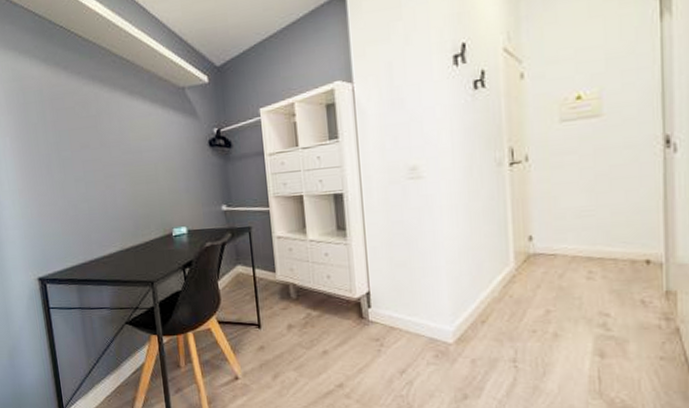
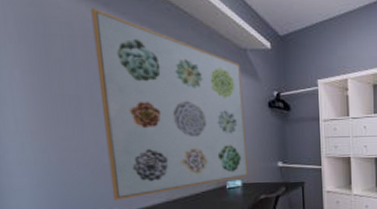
wall art: none [54,73,193,250] -> present [90,8,248,200]

